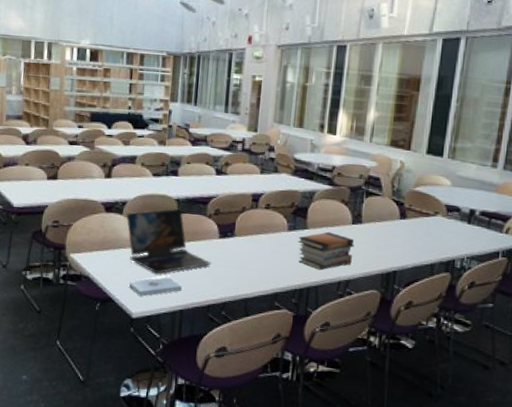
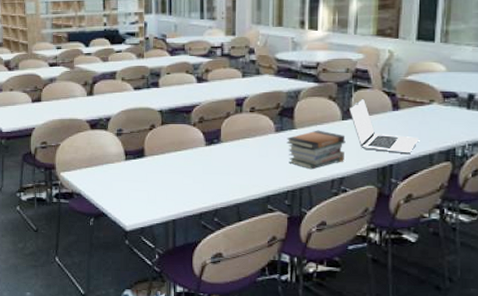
laptop: present [126,208,212,274] -> none [111,120,200,186]
notepad: present [128,277,182,296] -> none [120,188,172,208]
laptop: none [359,204,422,263] -> present [348,98,419,155]

